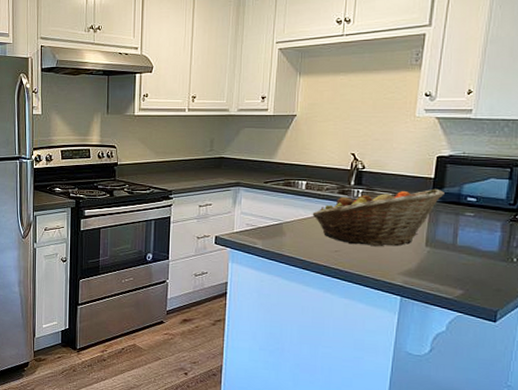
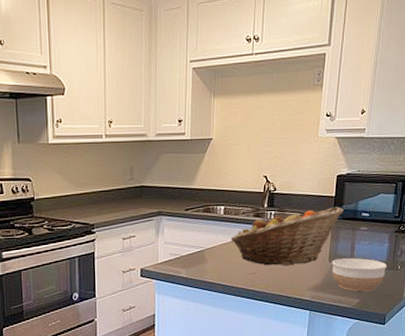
bowl: none [429,244,500,283] -> present [332,257,388,292]

